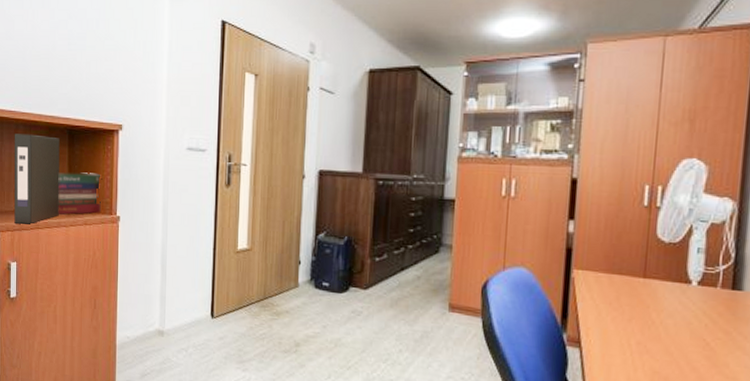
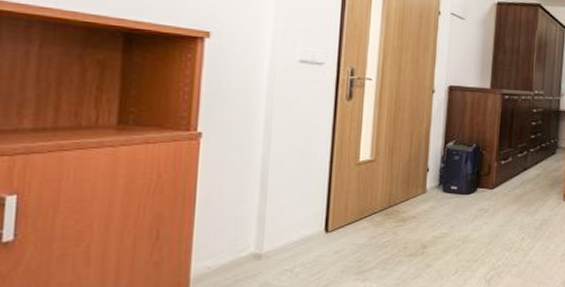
binder: present [14,133,60,225] -> none [16,32,108,147]
books: present [58,171,101,215] -> none [99,81,175,132]

